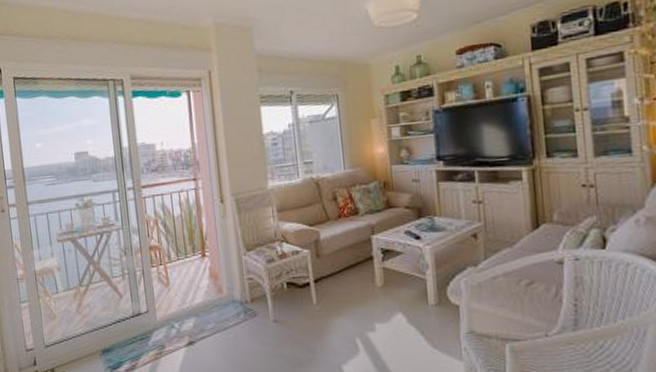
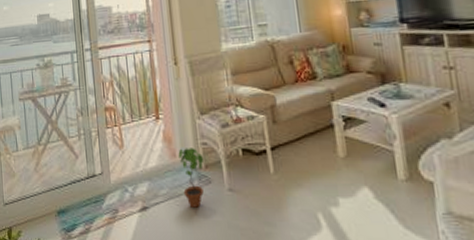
potted plant: none [224,283,250,340] -> present [178,148,204,208]

